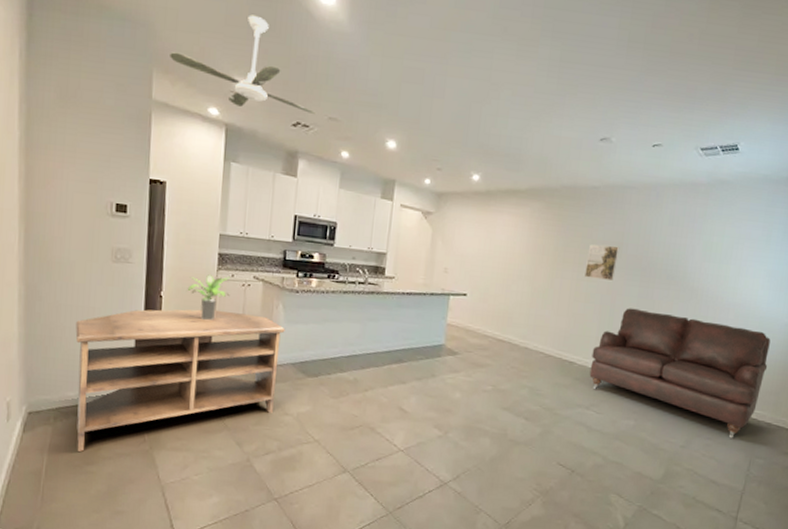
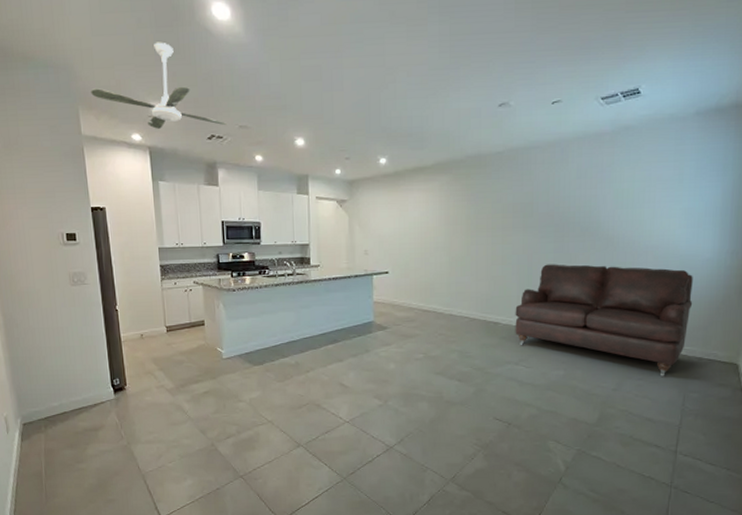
tv stand: present [75,309,285,452] -> none [49,316,228,452]
potted plant: present [187,274,230,321] -> none [138,285,176,327]
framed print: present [584,244,620,281] -> none [499,206,531,241]

